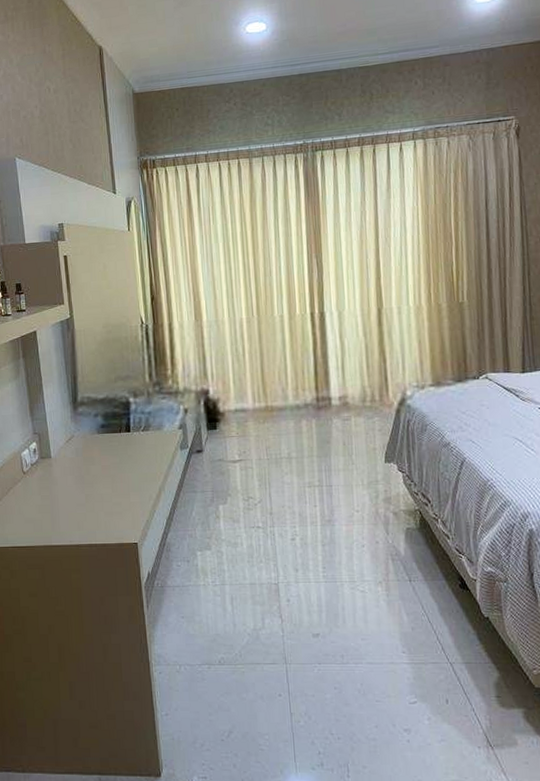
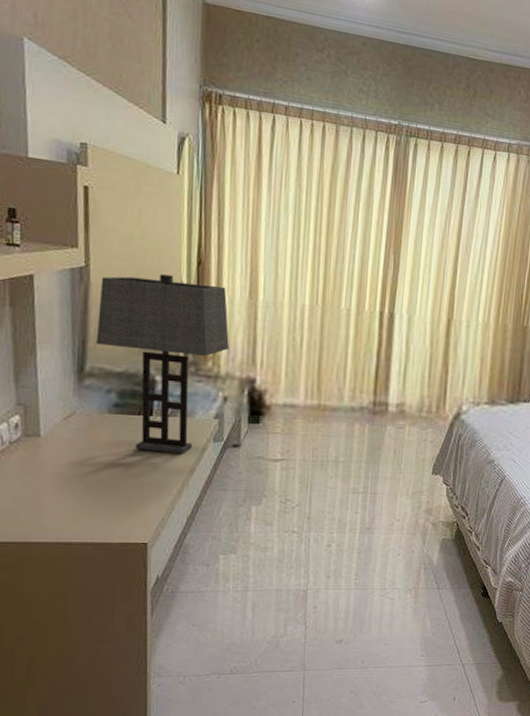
table lamp: none [82,313,184,463] -> present [95,274,229,454]

